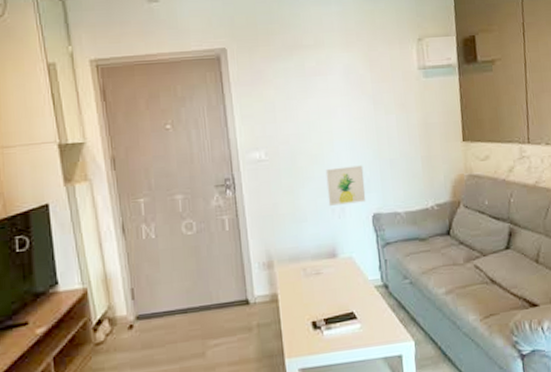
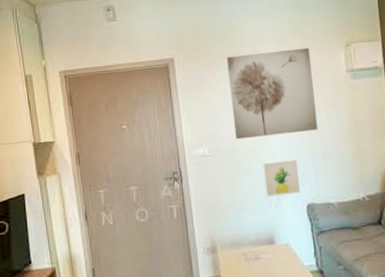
wall art: none [287,41,387,143] -> present [227,47,318,140]

